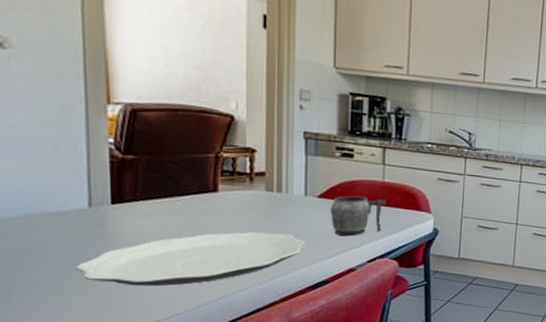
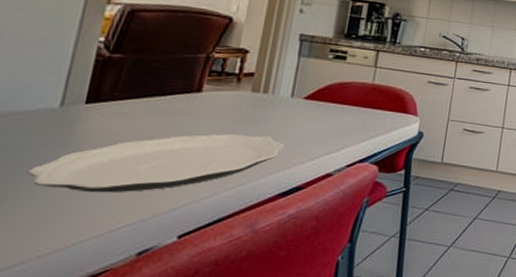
mug: present [331,196,386,236] -> none [314,97,373,139]

